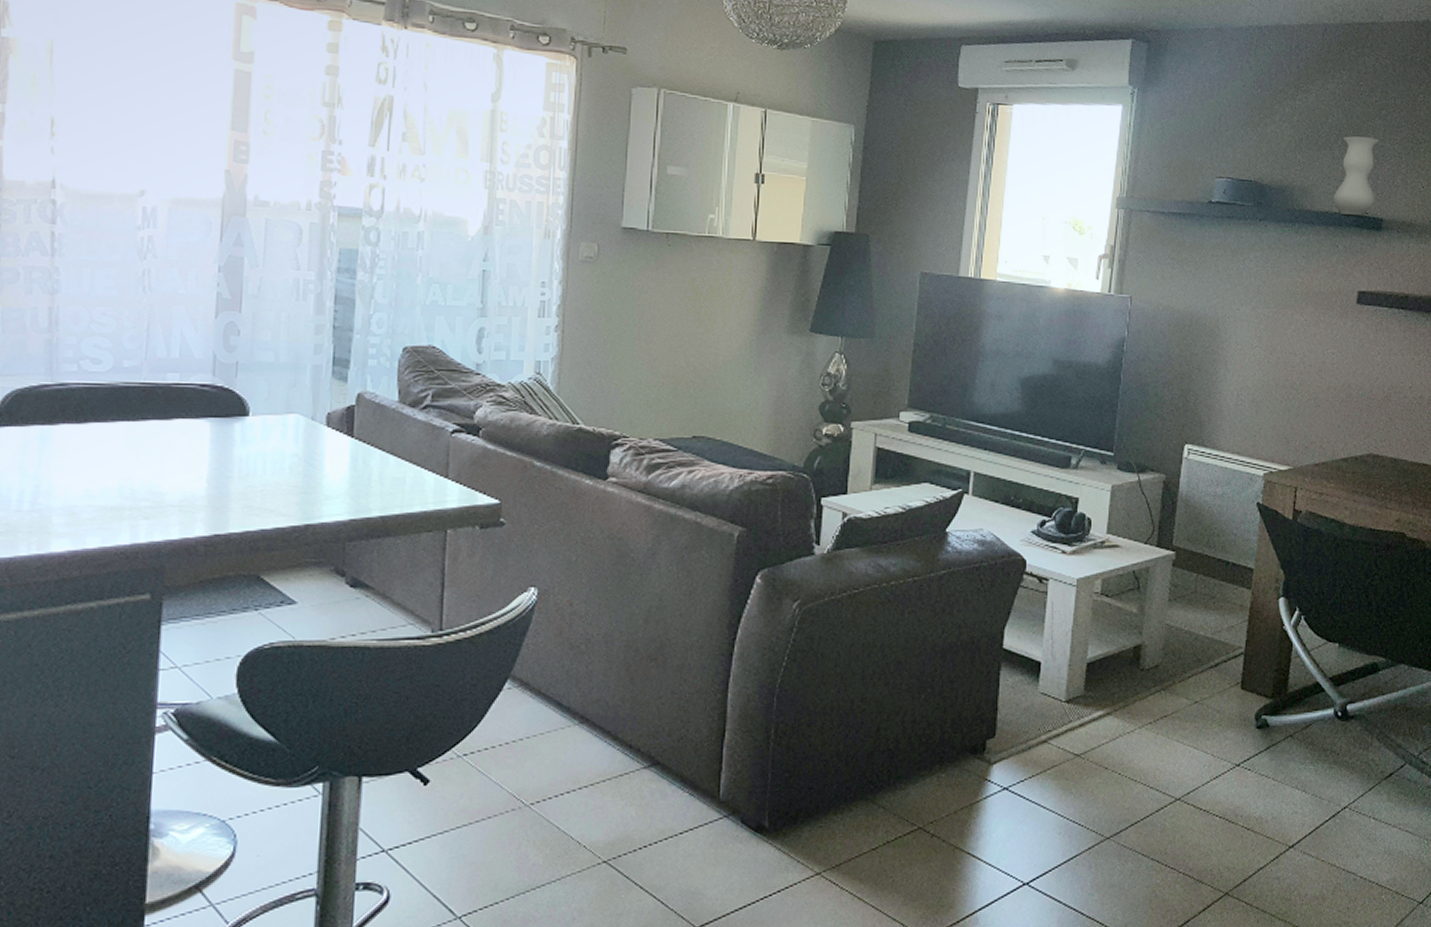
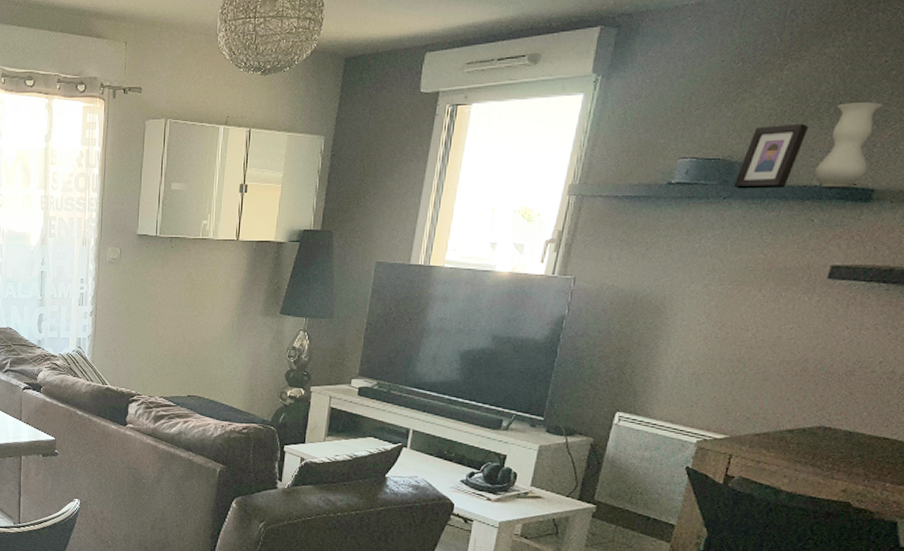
picture frame: none [1266,152,1323,214] -> present [733,124,809,189]

